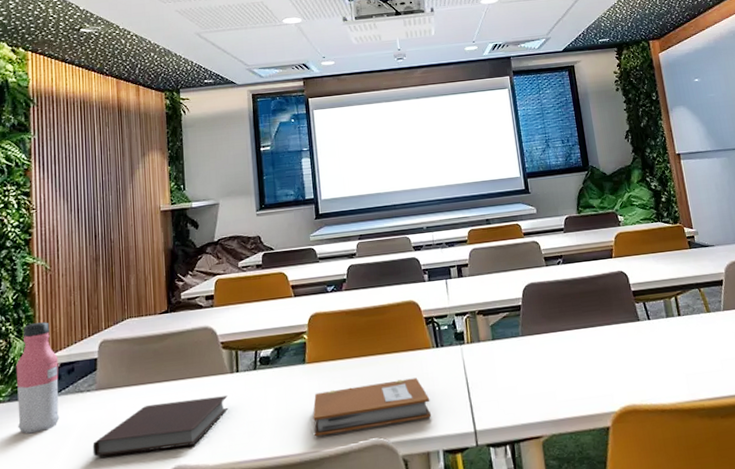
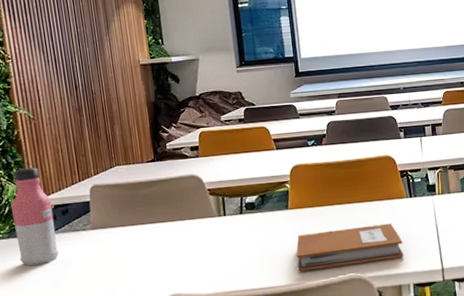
notebook: present [92,395,229,457] -> none [93,236,218,287]

